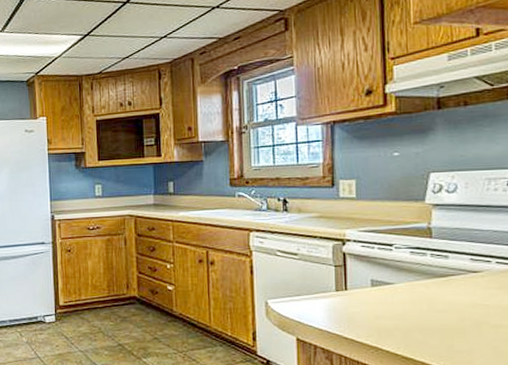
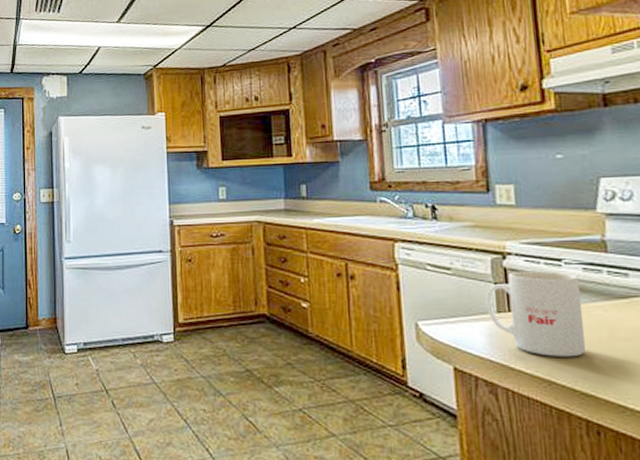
mug: none [326,254,409,327] -> present [486,271,587,357]

